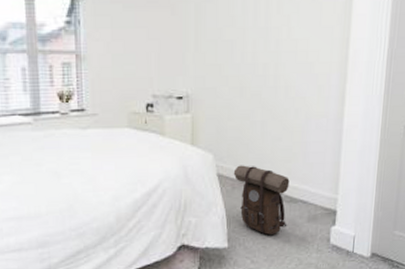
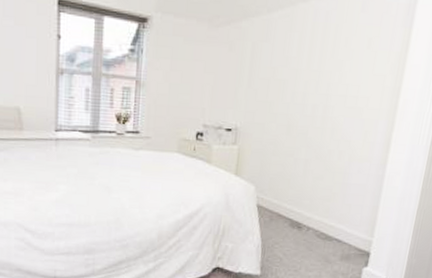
backpack: present [233,165,290,235] -> none [272,199,327,268]

